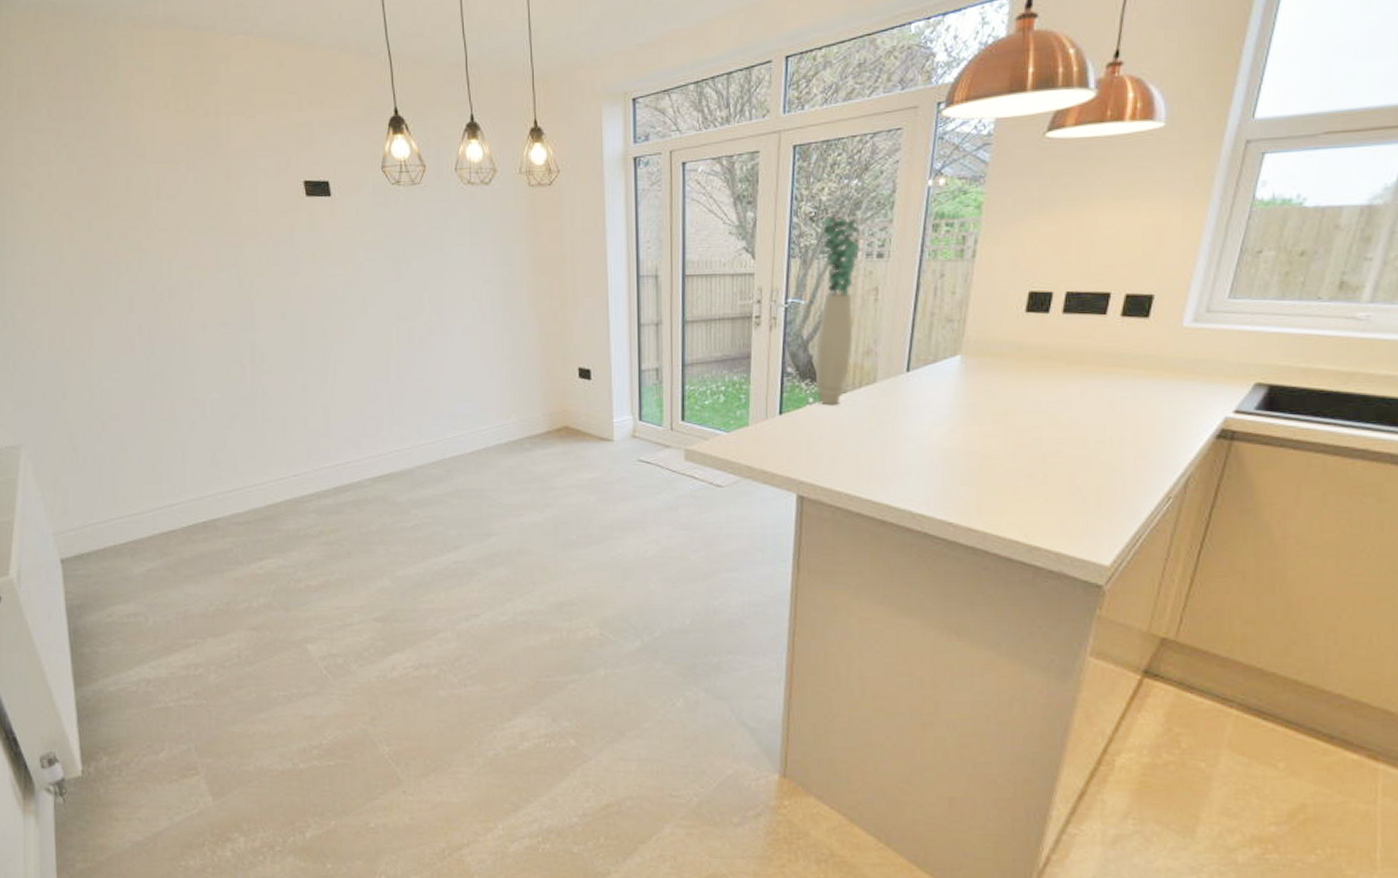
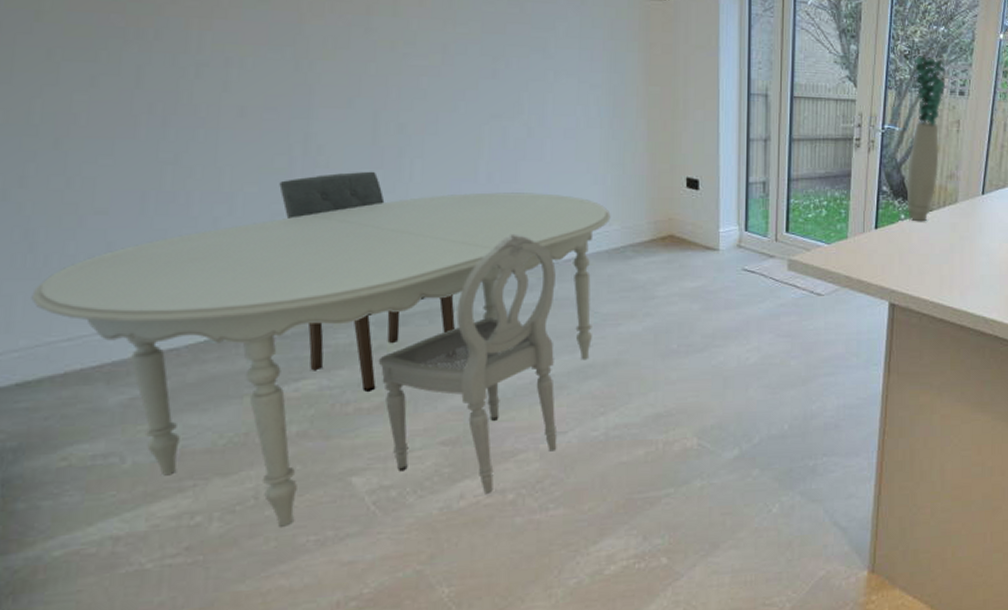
dining table: none [78,389,508,682] -> present [31,192,611,527]
dining chair: none [236,375,381,572] -> present [279,171,455,393]
dining chair: none [320,428,471,667] -> present [378,233,558,493]

